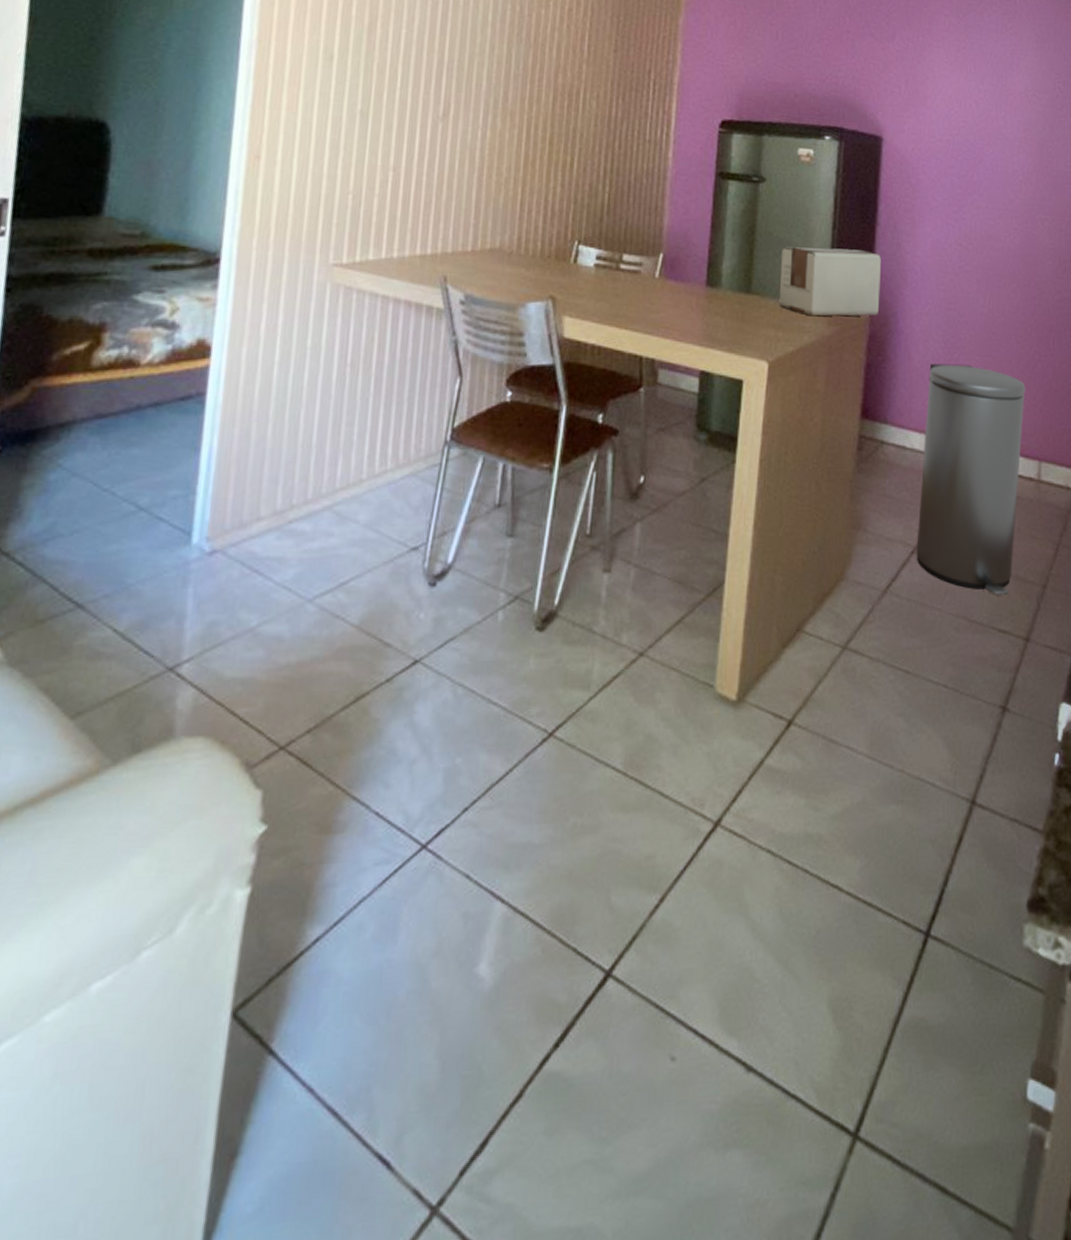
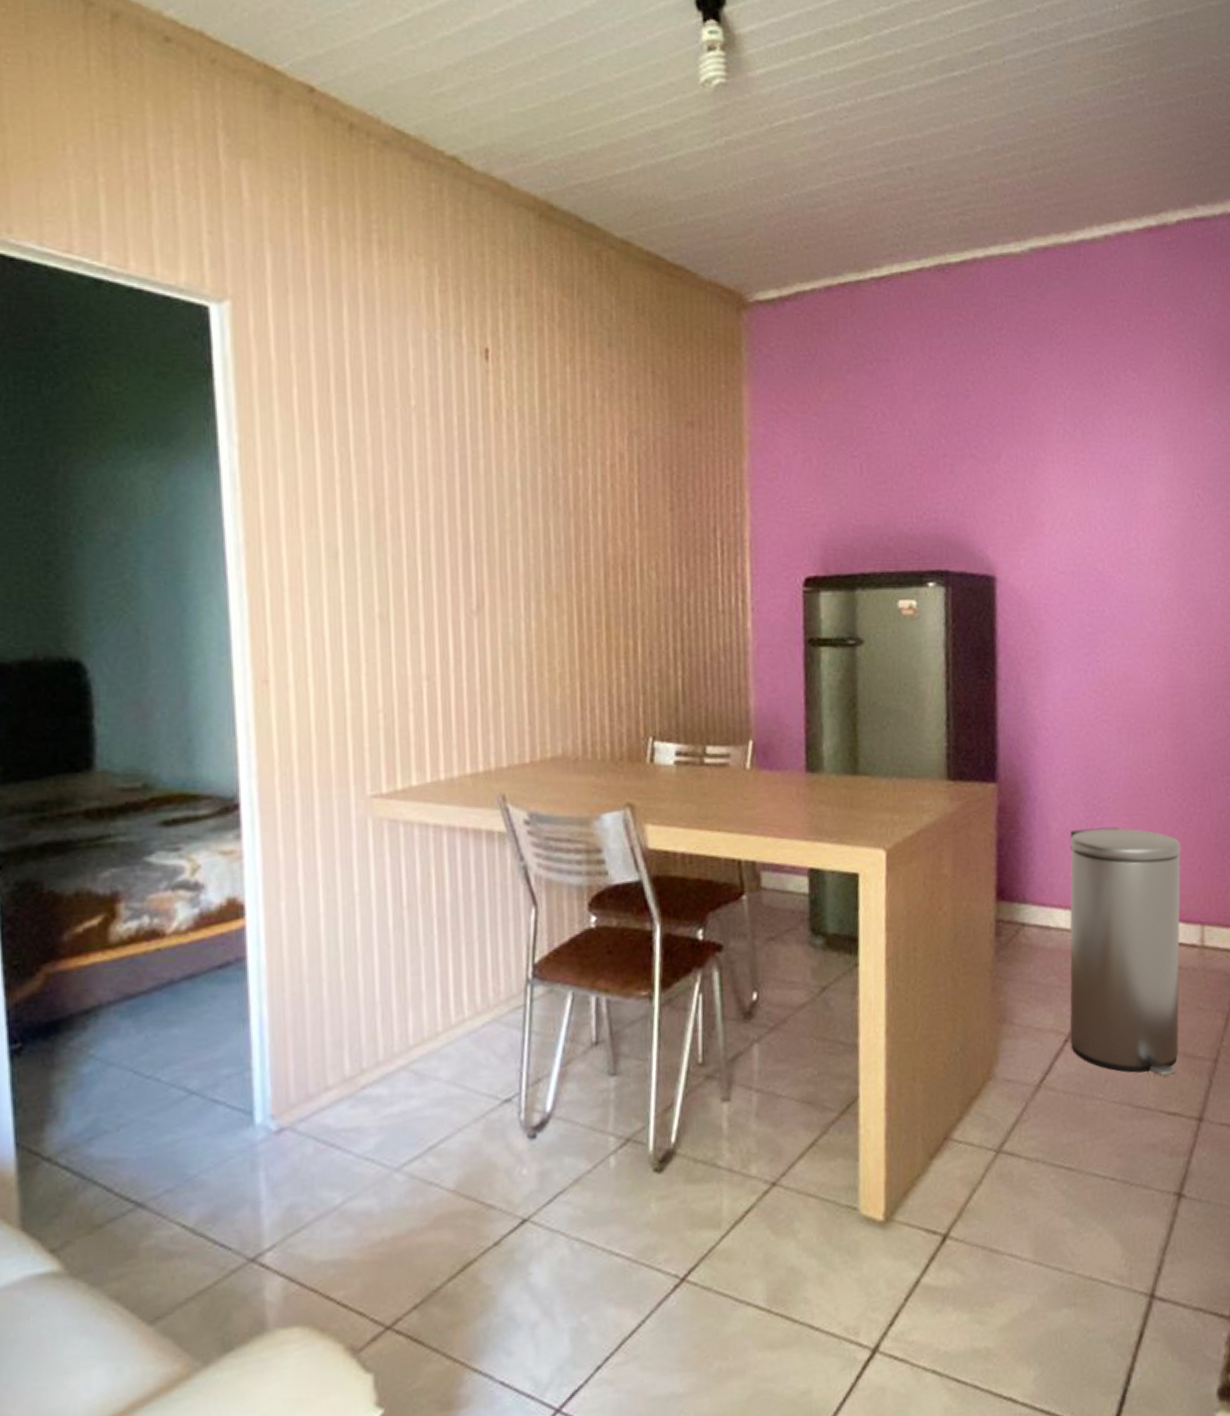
box: present [779,246,881,317] -> none [890,710,1008,793]

